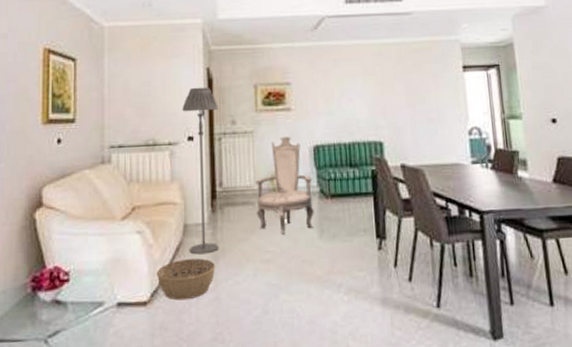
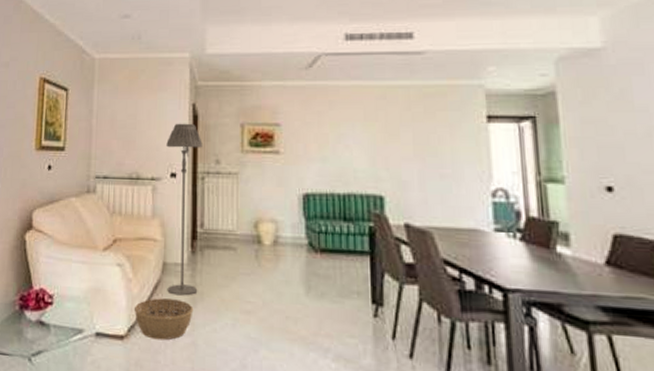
armchair: present [255,137,314,235] -> none [238,181,301,286]

